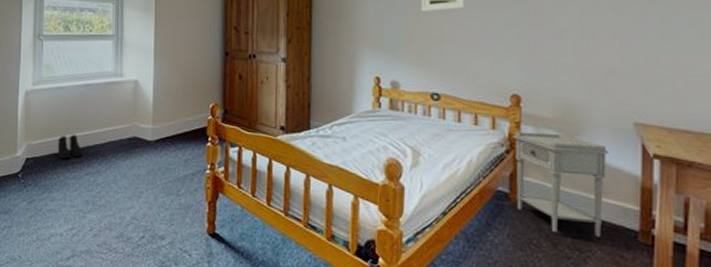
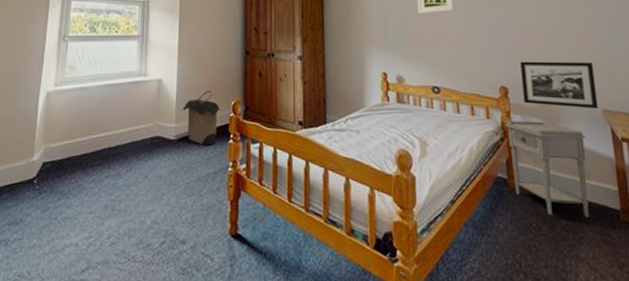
boots: present [57,134,83,159] -> none [76,135,104,161]
laundry hamper: none [160,92,199,147] -> present [183,90,221,145]
picture frame: none [539,66,631,121] -> present [520,61,598,109]

